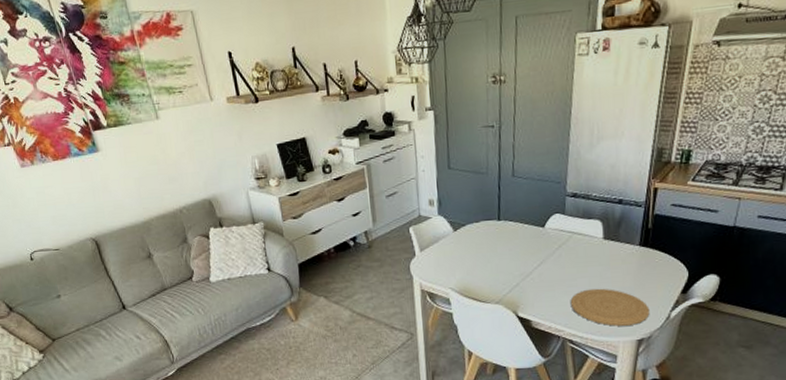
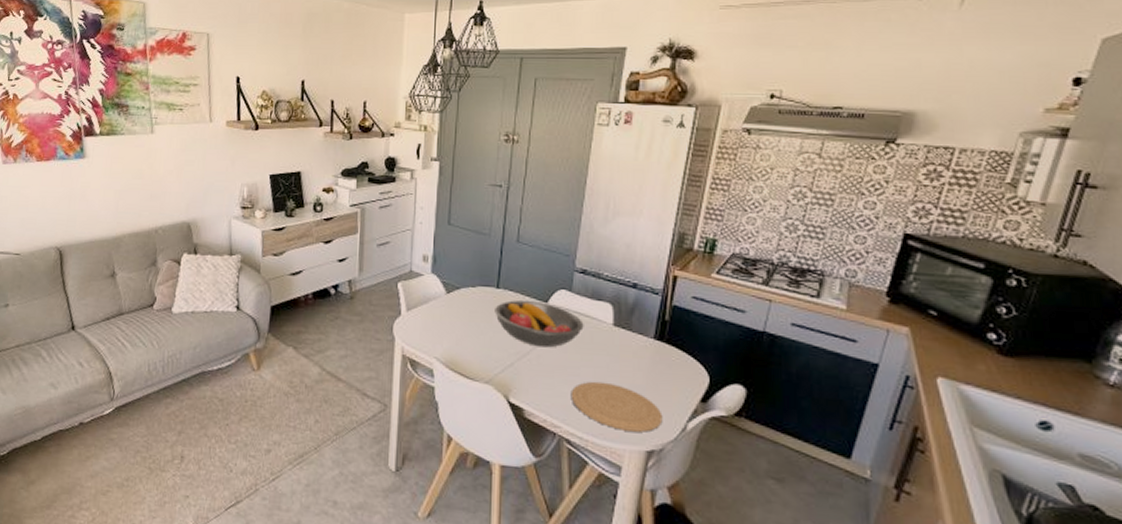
fruit bowl: none [498,227,578,267] -> present [495,300,584,348]

